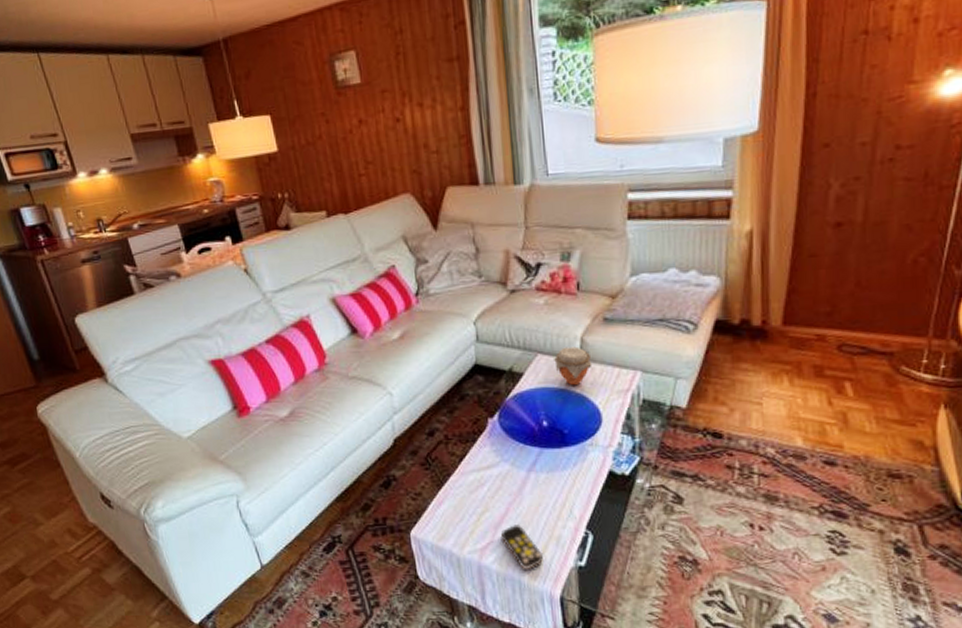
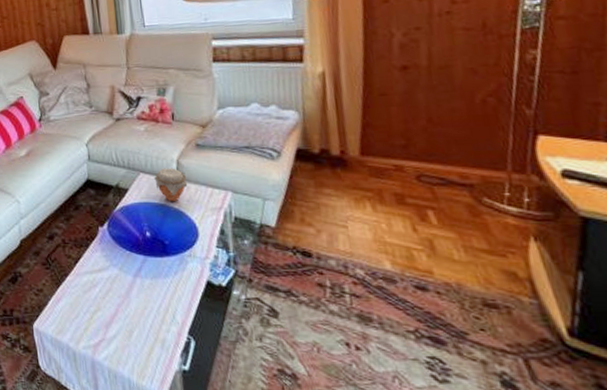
remote control: present [500,525,543,569] -> none [111,325,150,369]

